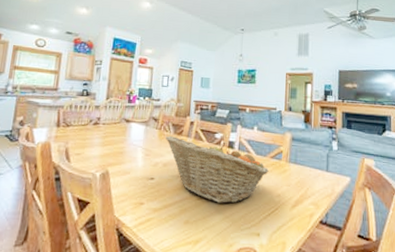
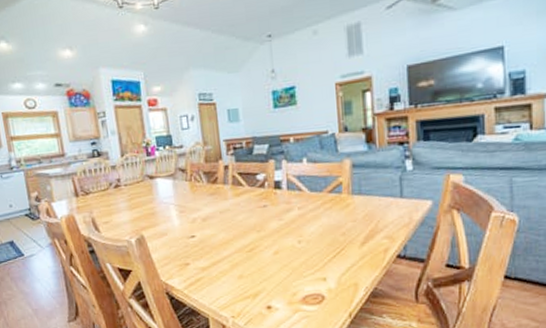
fruit basket: present [165,135,269,204] -> none [199,184,328,252]

